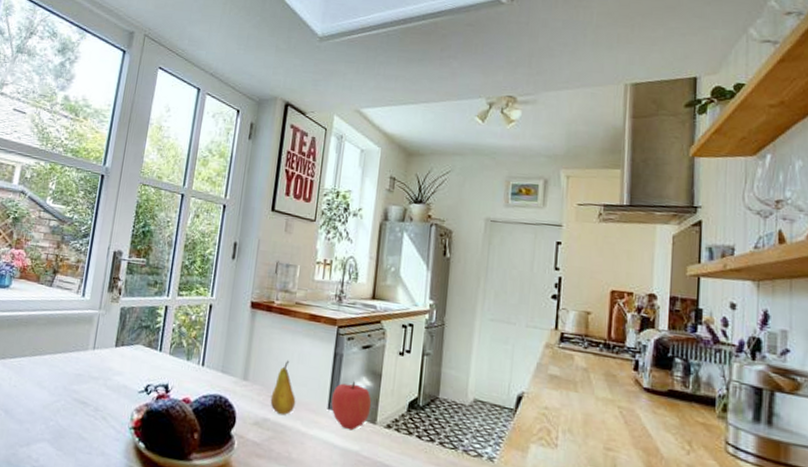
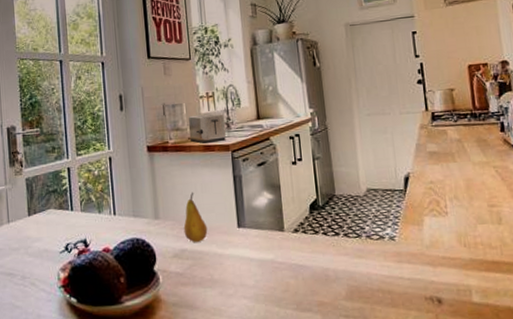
toaster: none [297,279,338,314] -> present [187,113,226,144]
fruit: present [331,381,372,431] -> none [239,197,277,242]

